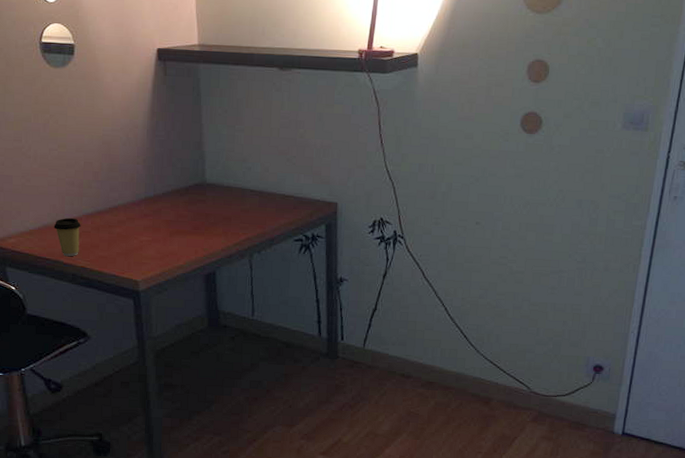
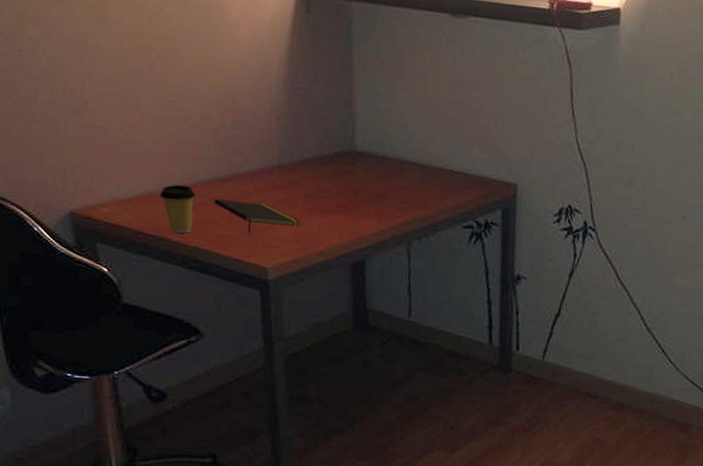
notepad: none [95,228,165,254] -> present [213,199,302,233]

